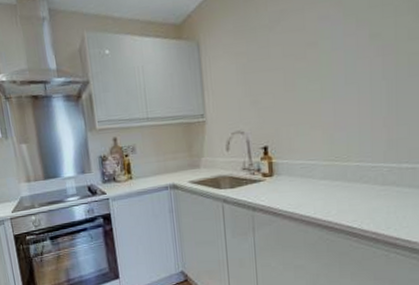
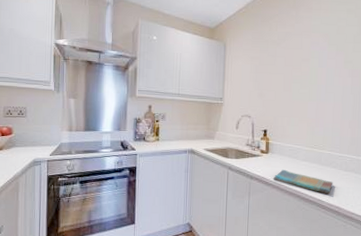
dish towel: none [282,193,366,219] -> present [272,169,333,195]

